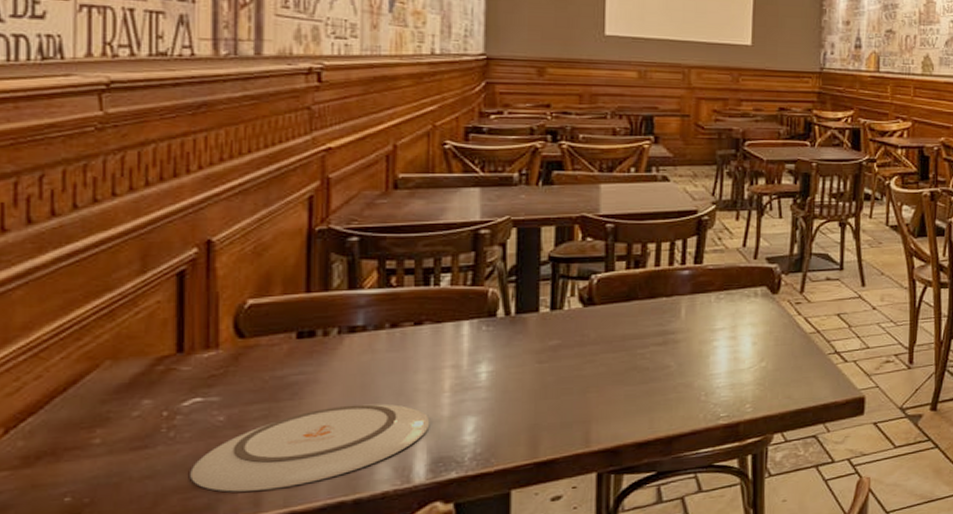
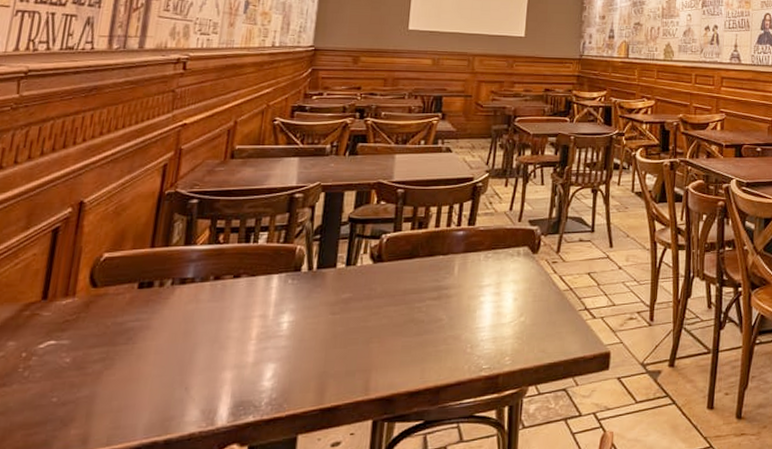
plate: present [190,403,430,492] -> none [34,349,237,430]

